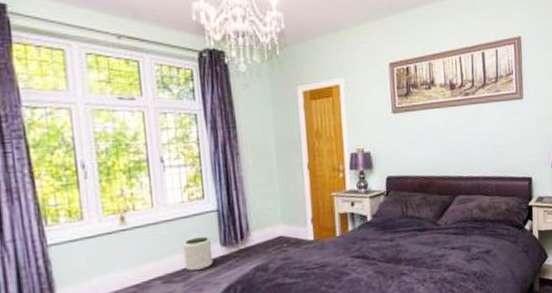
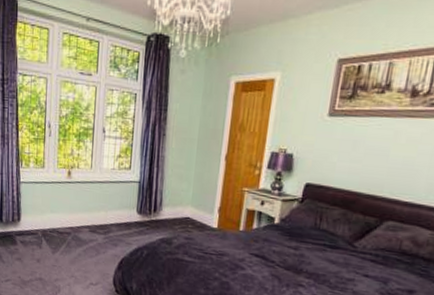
plant pot: present [182,237,214,272] -> none [107,201,130,229]

